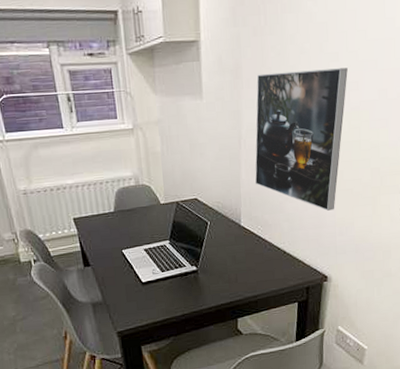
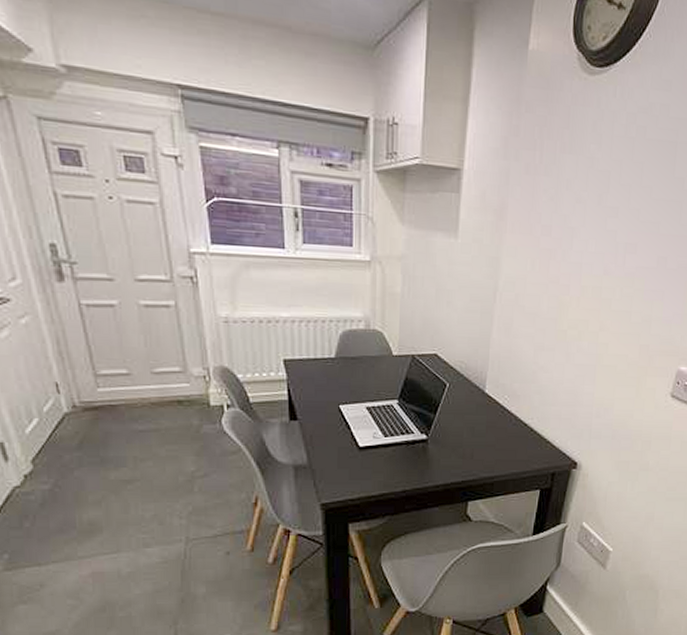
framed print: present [255,68,348,211] -> none [508,219,627,387]

